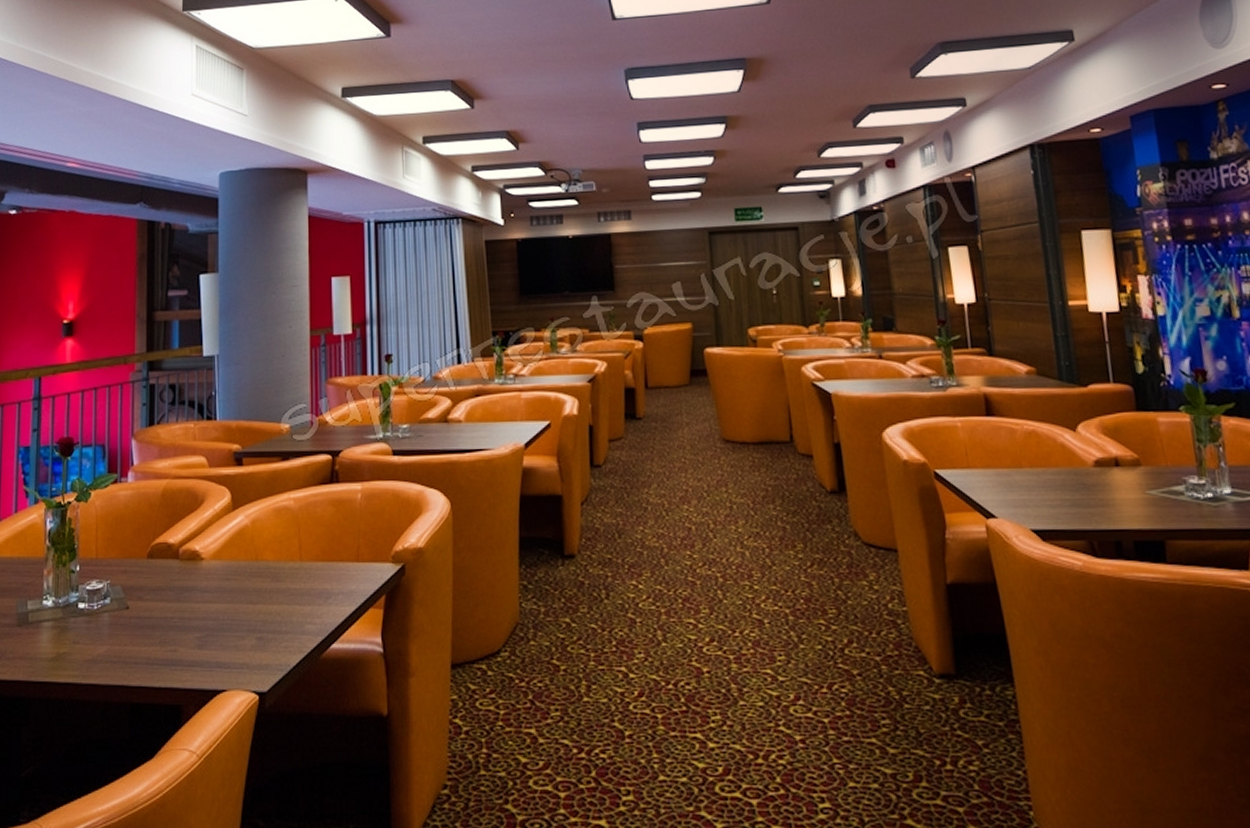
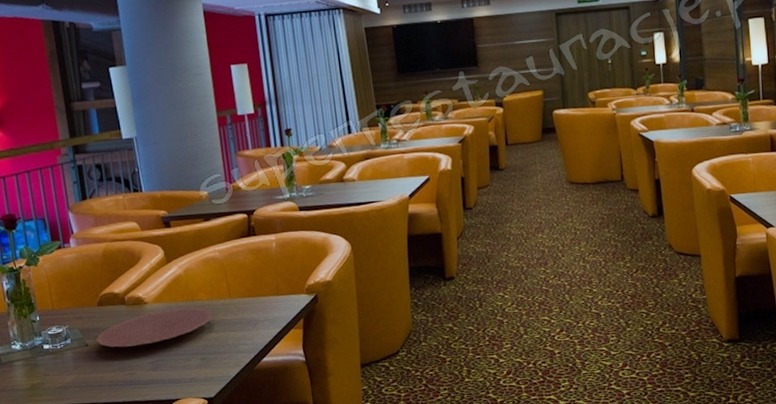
plate: none [140,568,279,614] -> present [96,307,214,348]

